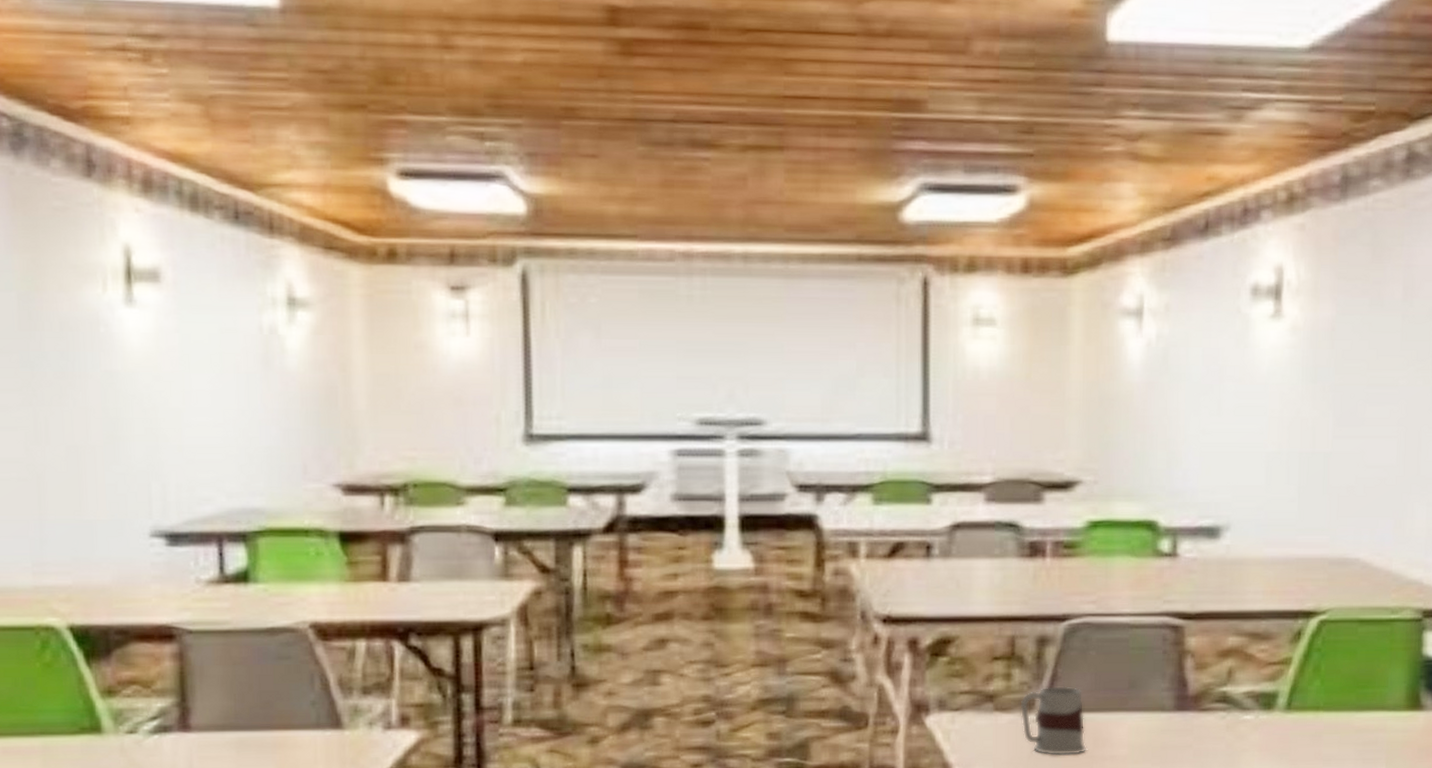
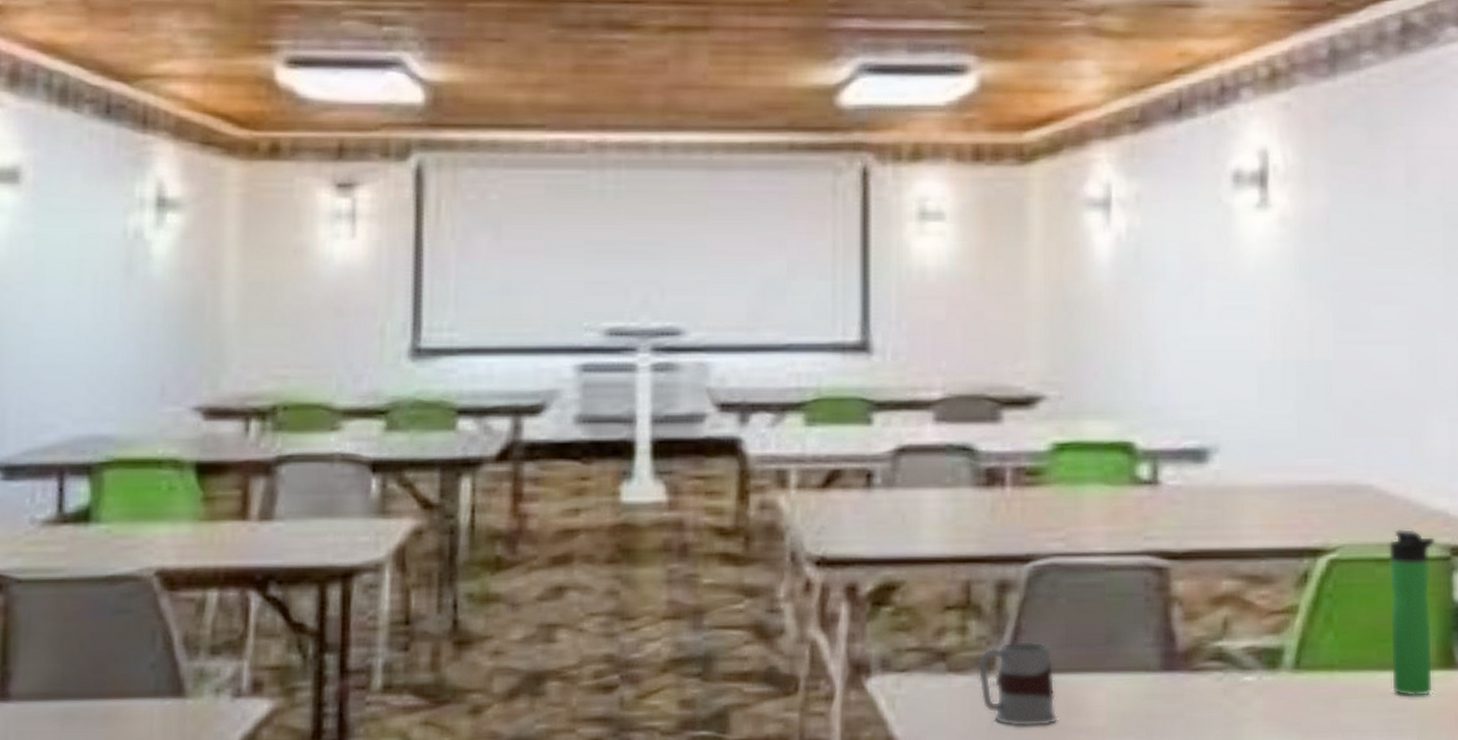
bottle: none [1366,595,1410,733] -> present [1388,528,1435,698]

